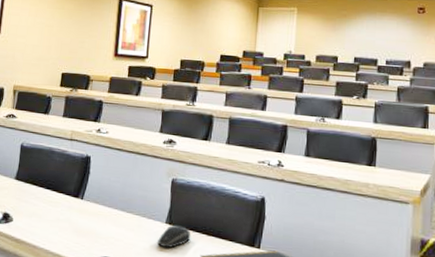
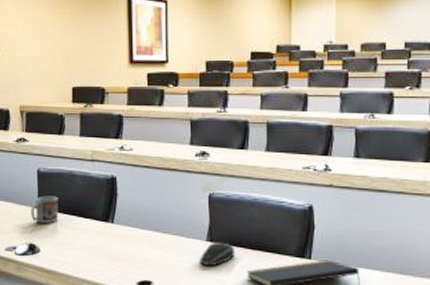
cup: none [9,168,36,195] -> present [31,196,59,224]

